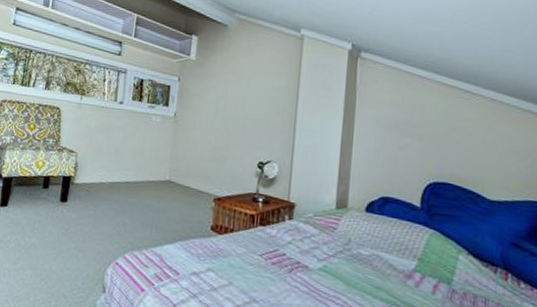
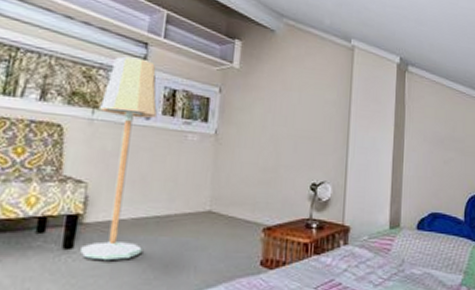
floor lamp: none [72,53,129,214] -> present [80,56,158,261]

